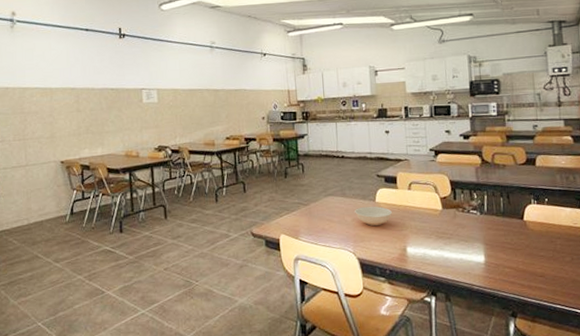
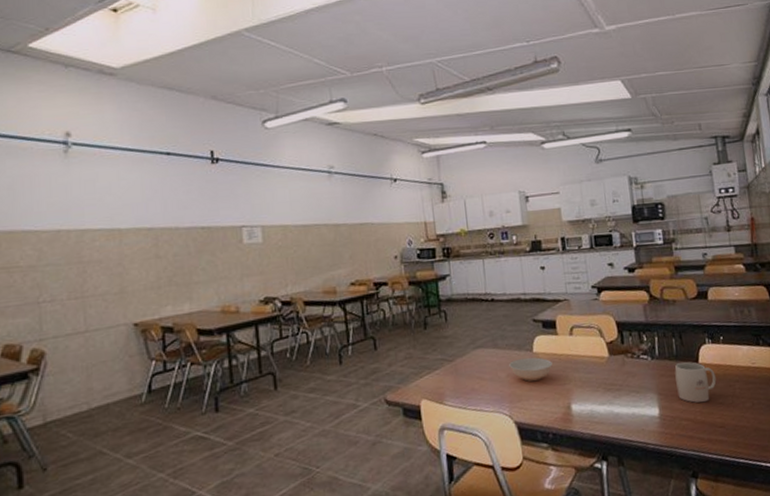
mug: none [501,219,539,255] -> present [674,362,717,403]

